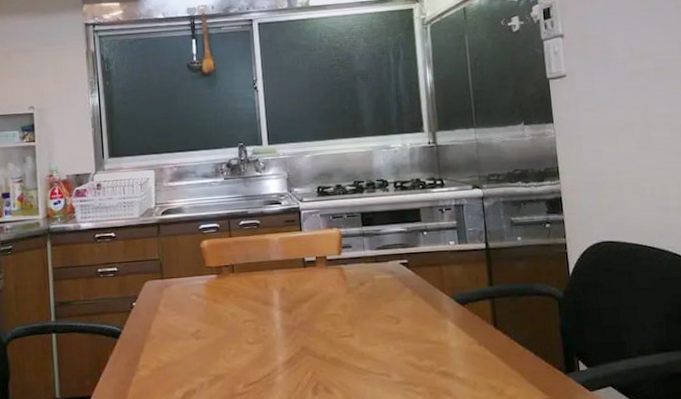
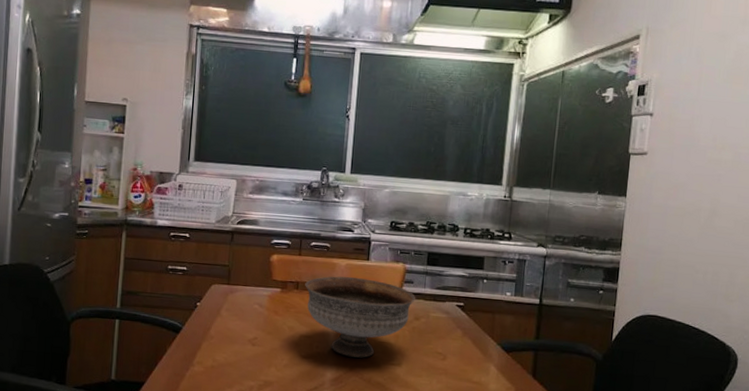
bowl: none [240,250,356,336] -> present [305,276,415,358]

